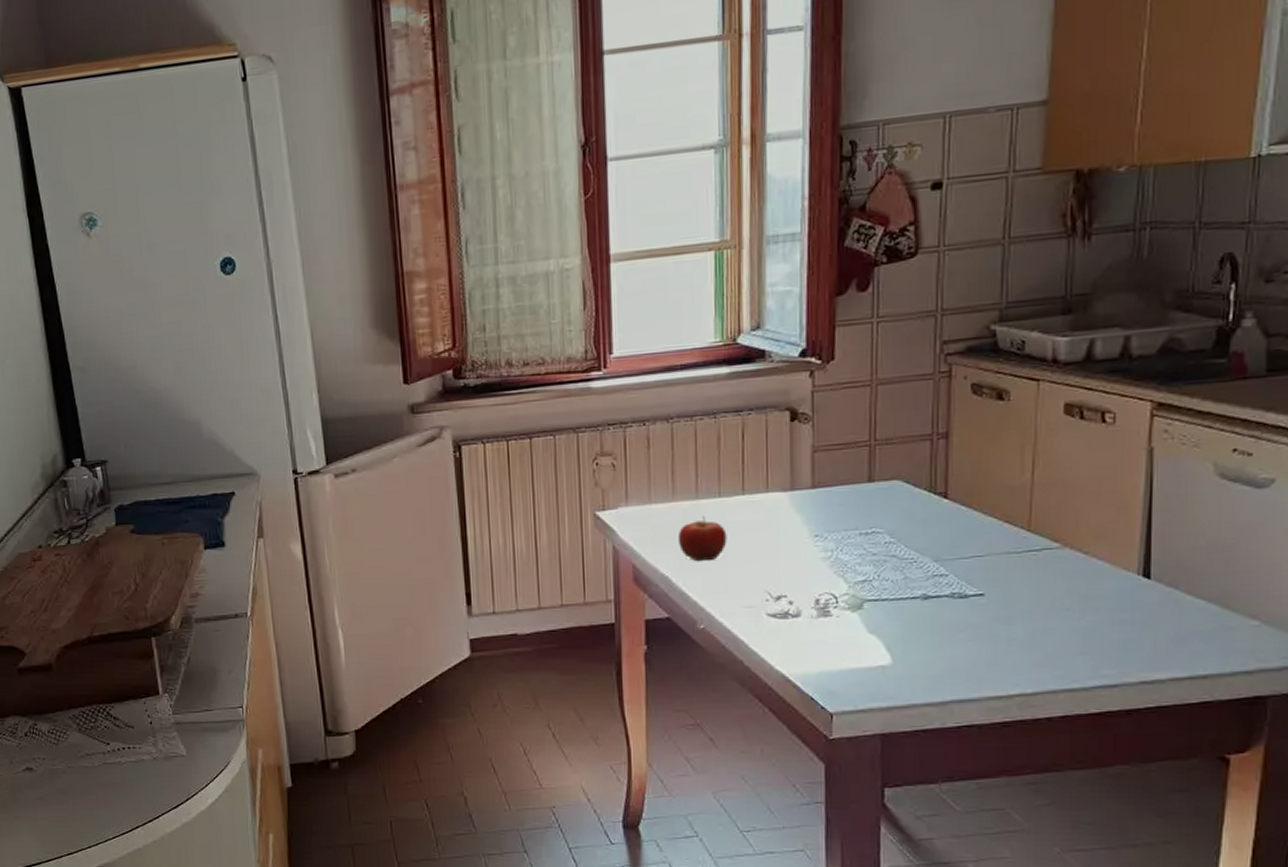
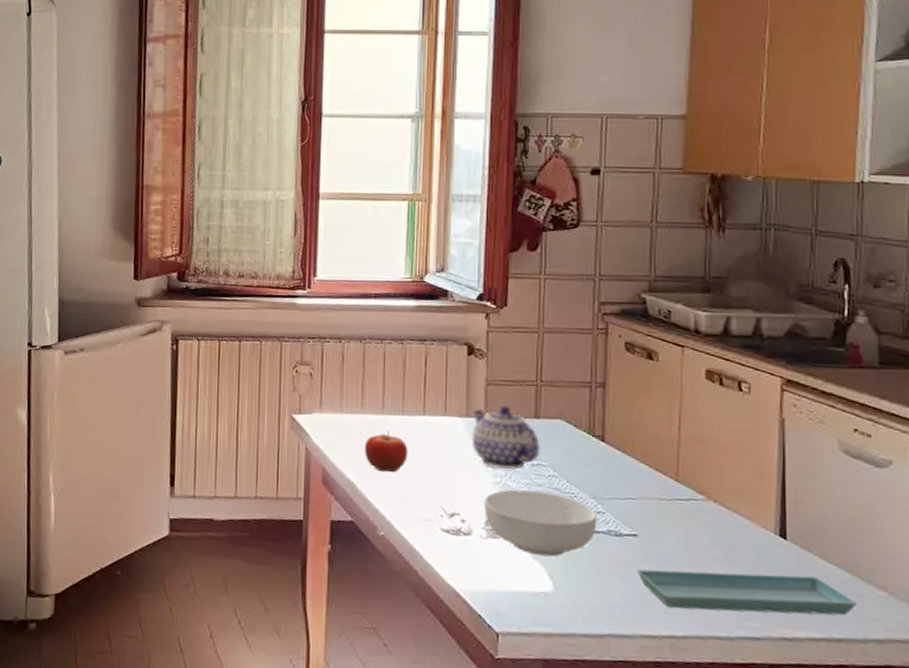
teapot: none [797,472,875,543] -> present [471,405,540,469]
cereal bowl: none [814,561,940,629] -> present [484,489,598,557]
saucer: none [984,615,1225,666] -> present [637,569,856,616]

